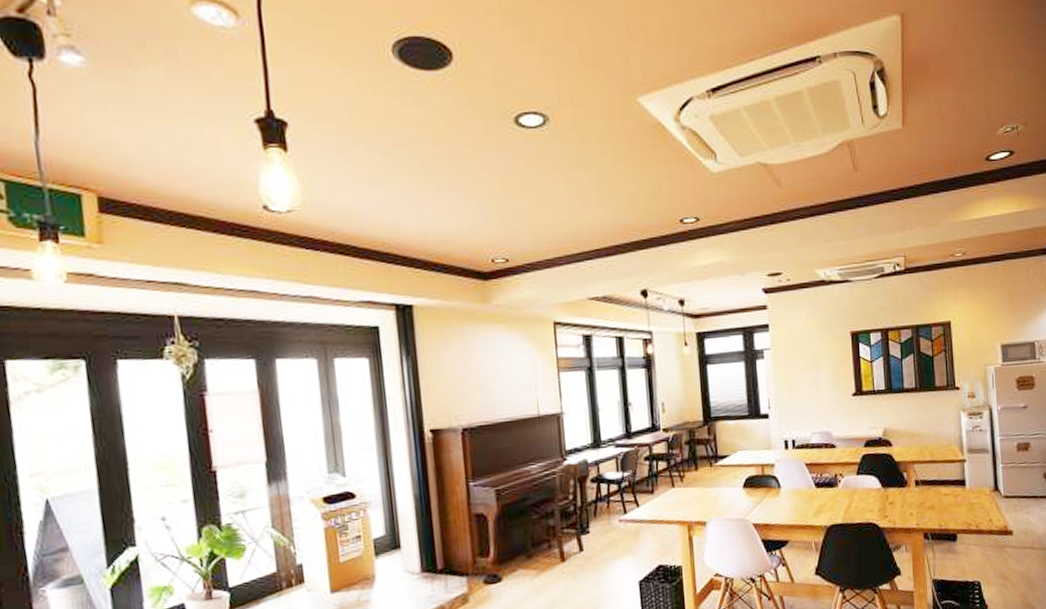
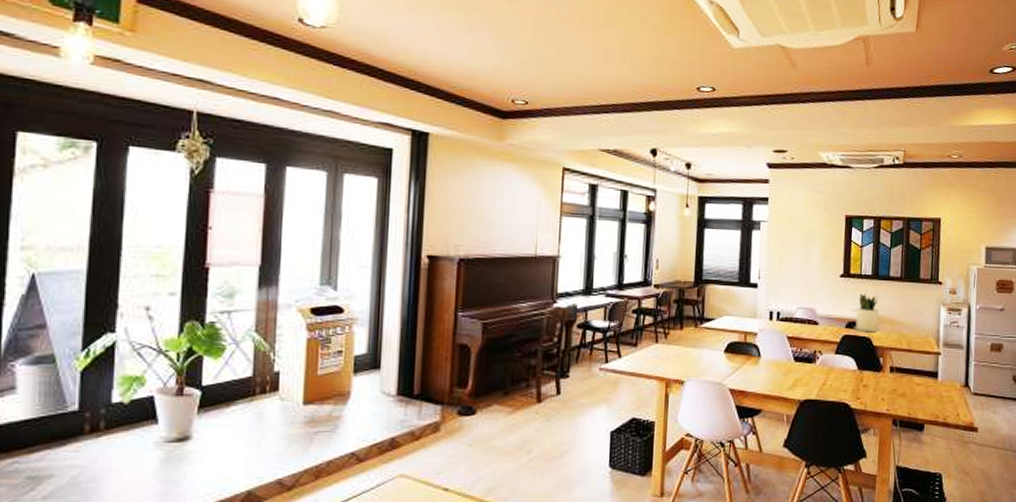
planter: none [872,409,901,449] -> present [853,293,881,333]

